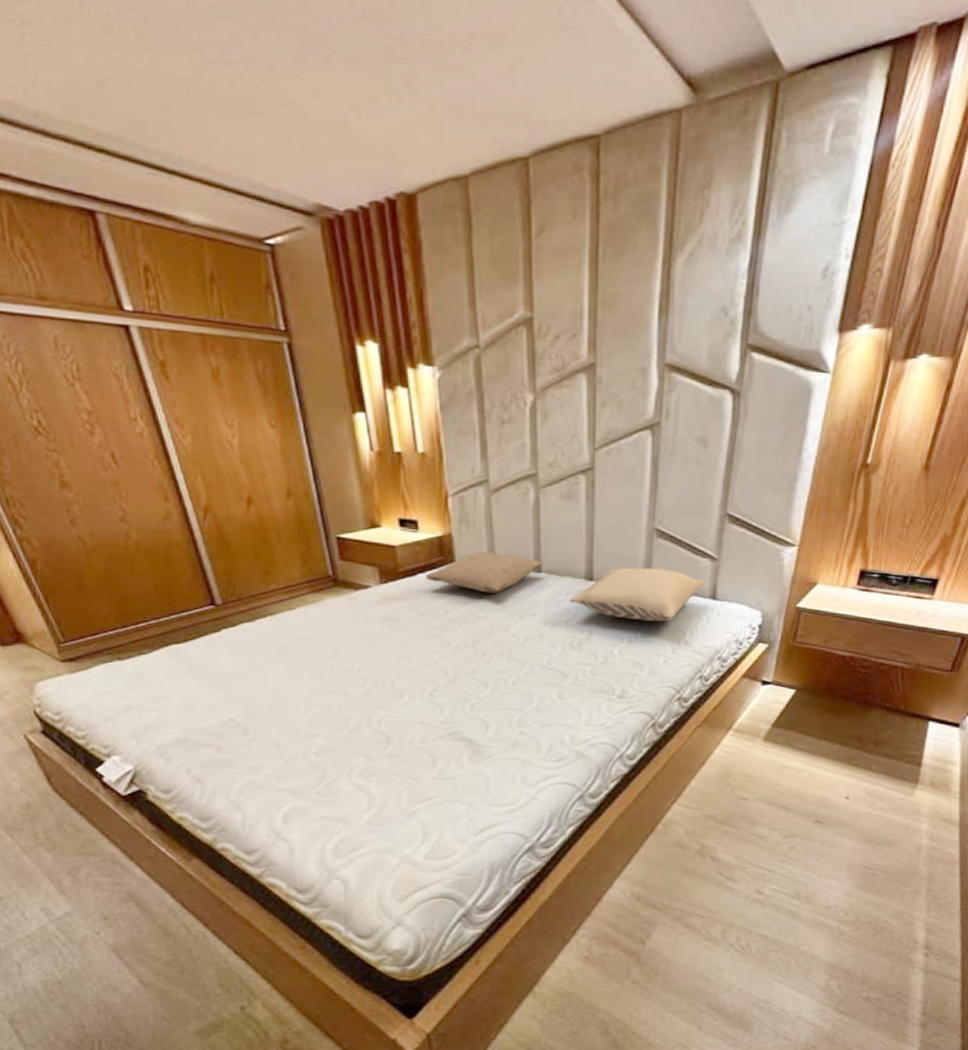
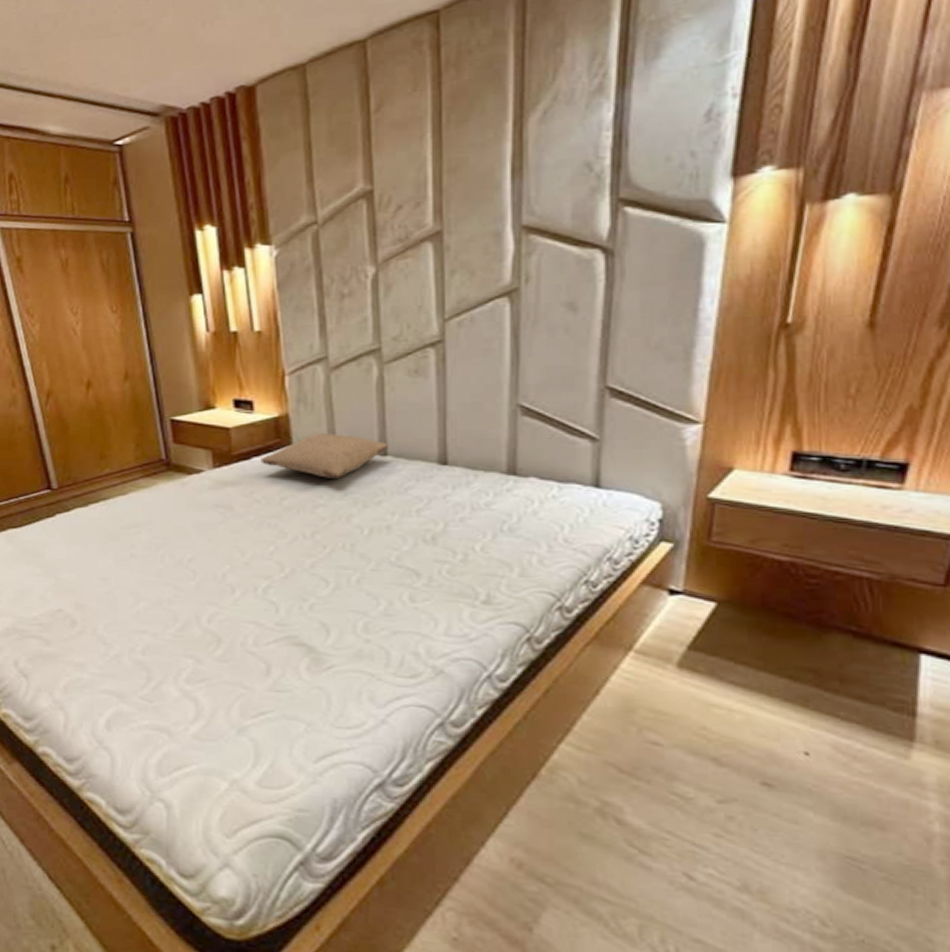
pillow: present [569,567,705,622] -> none [420,449,584,514]

